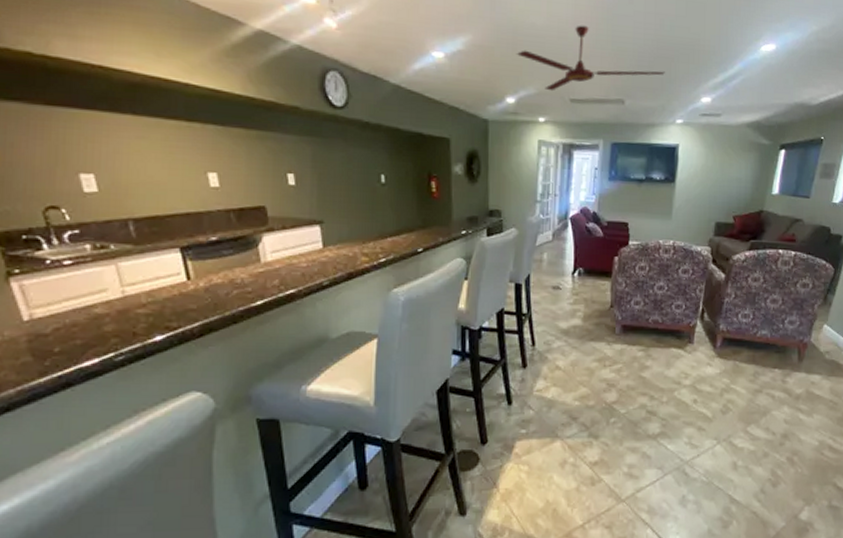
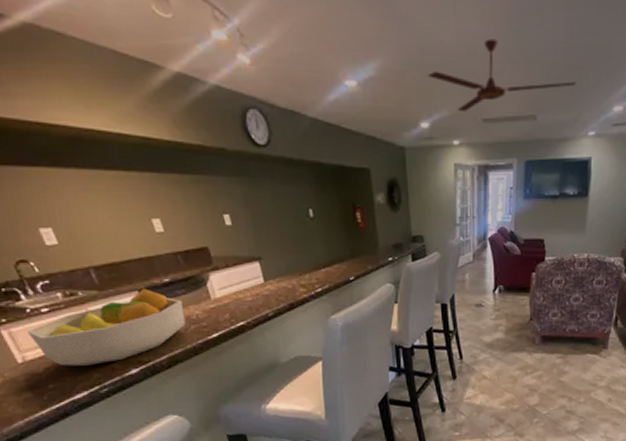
fruit bowl: none [41,246,228,328] -> present [26,288,186,366]

